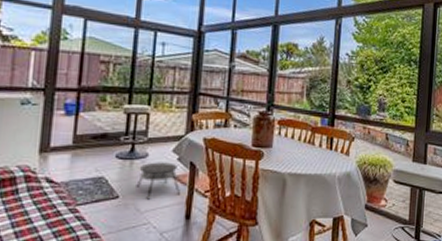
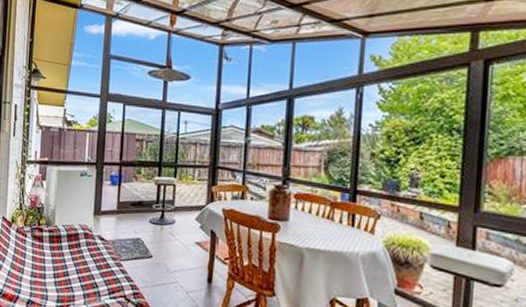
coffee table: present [136,162,180,200] -> none [166,228,203,262]

